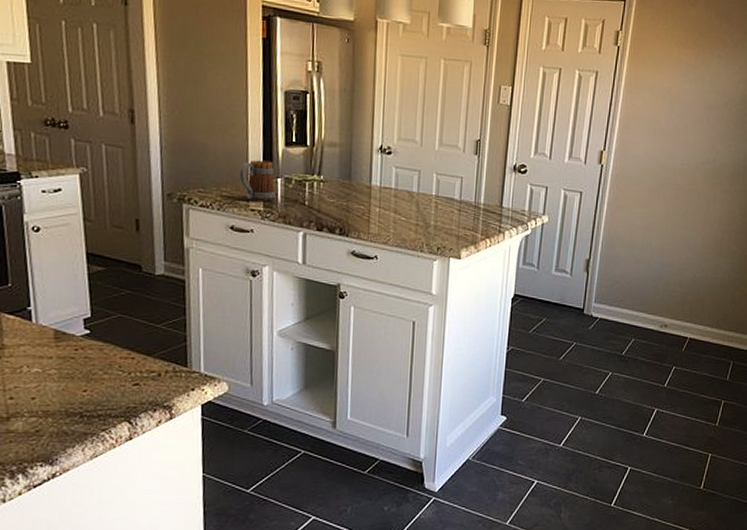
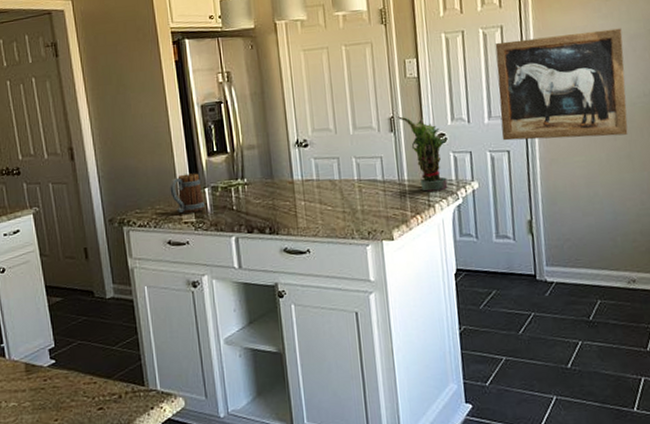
potted plant: none [483,140,527,219] -> present [397,116,448,192]
wall art: none [577,86,702,195] -> present [495,28,628,141]

